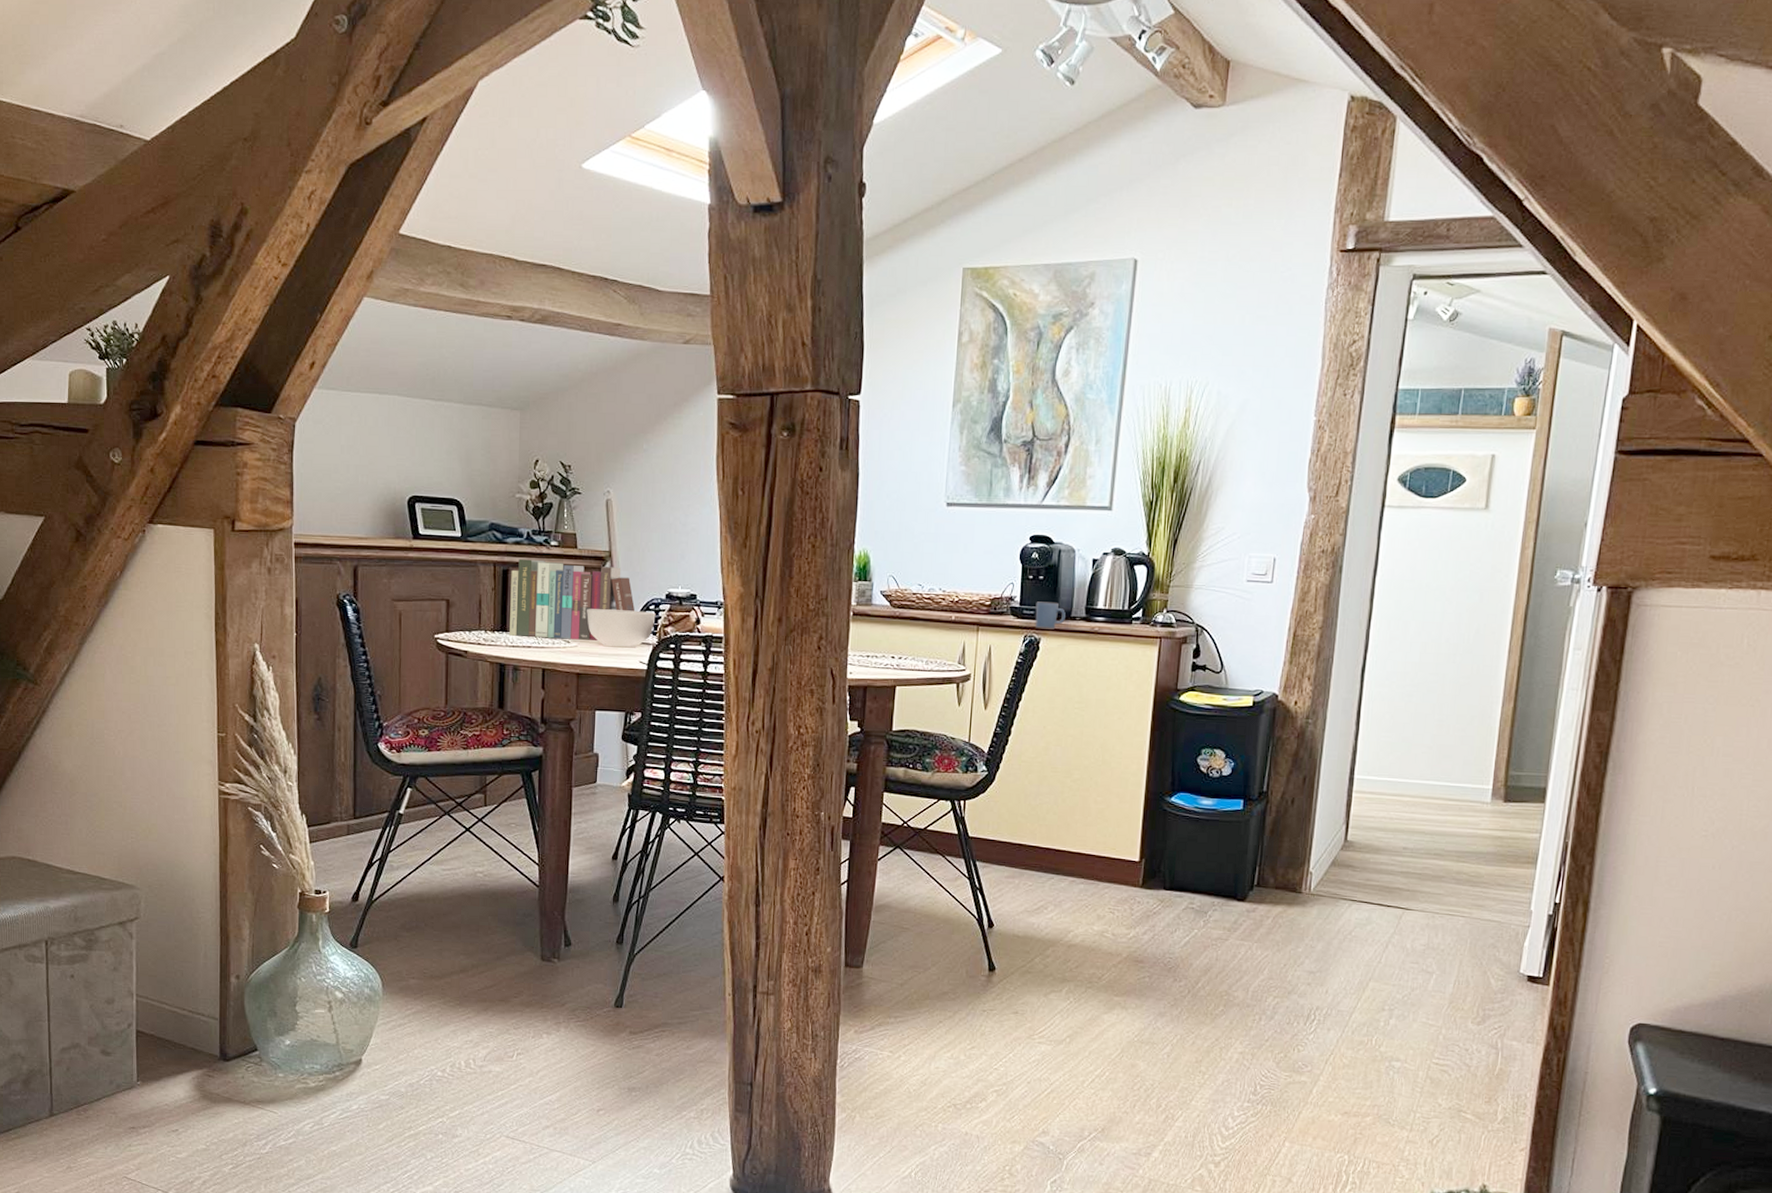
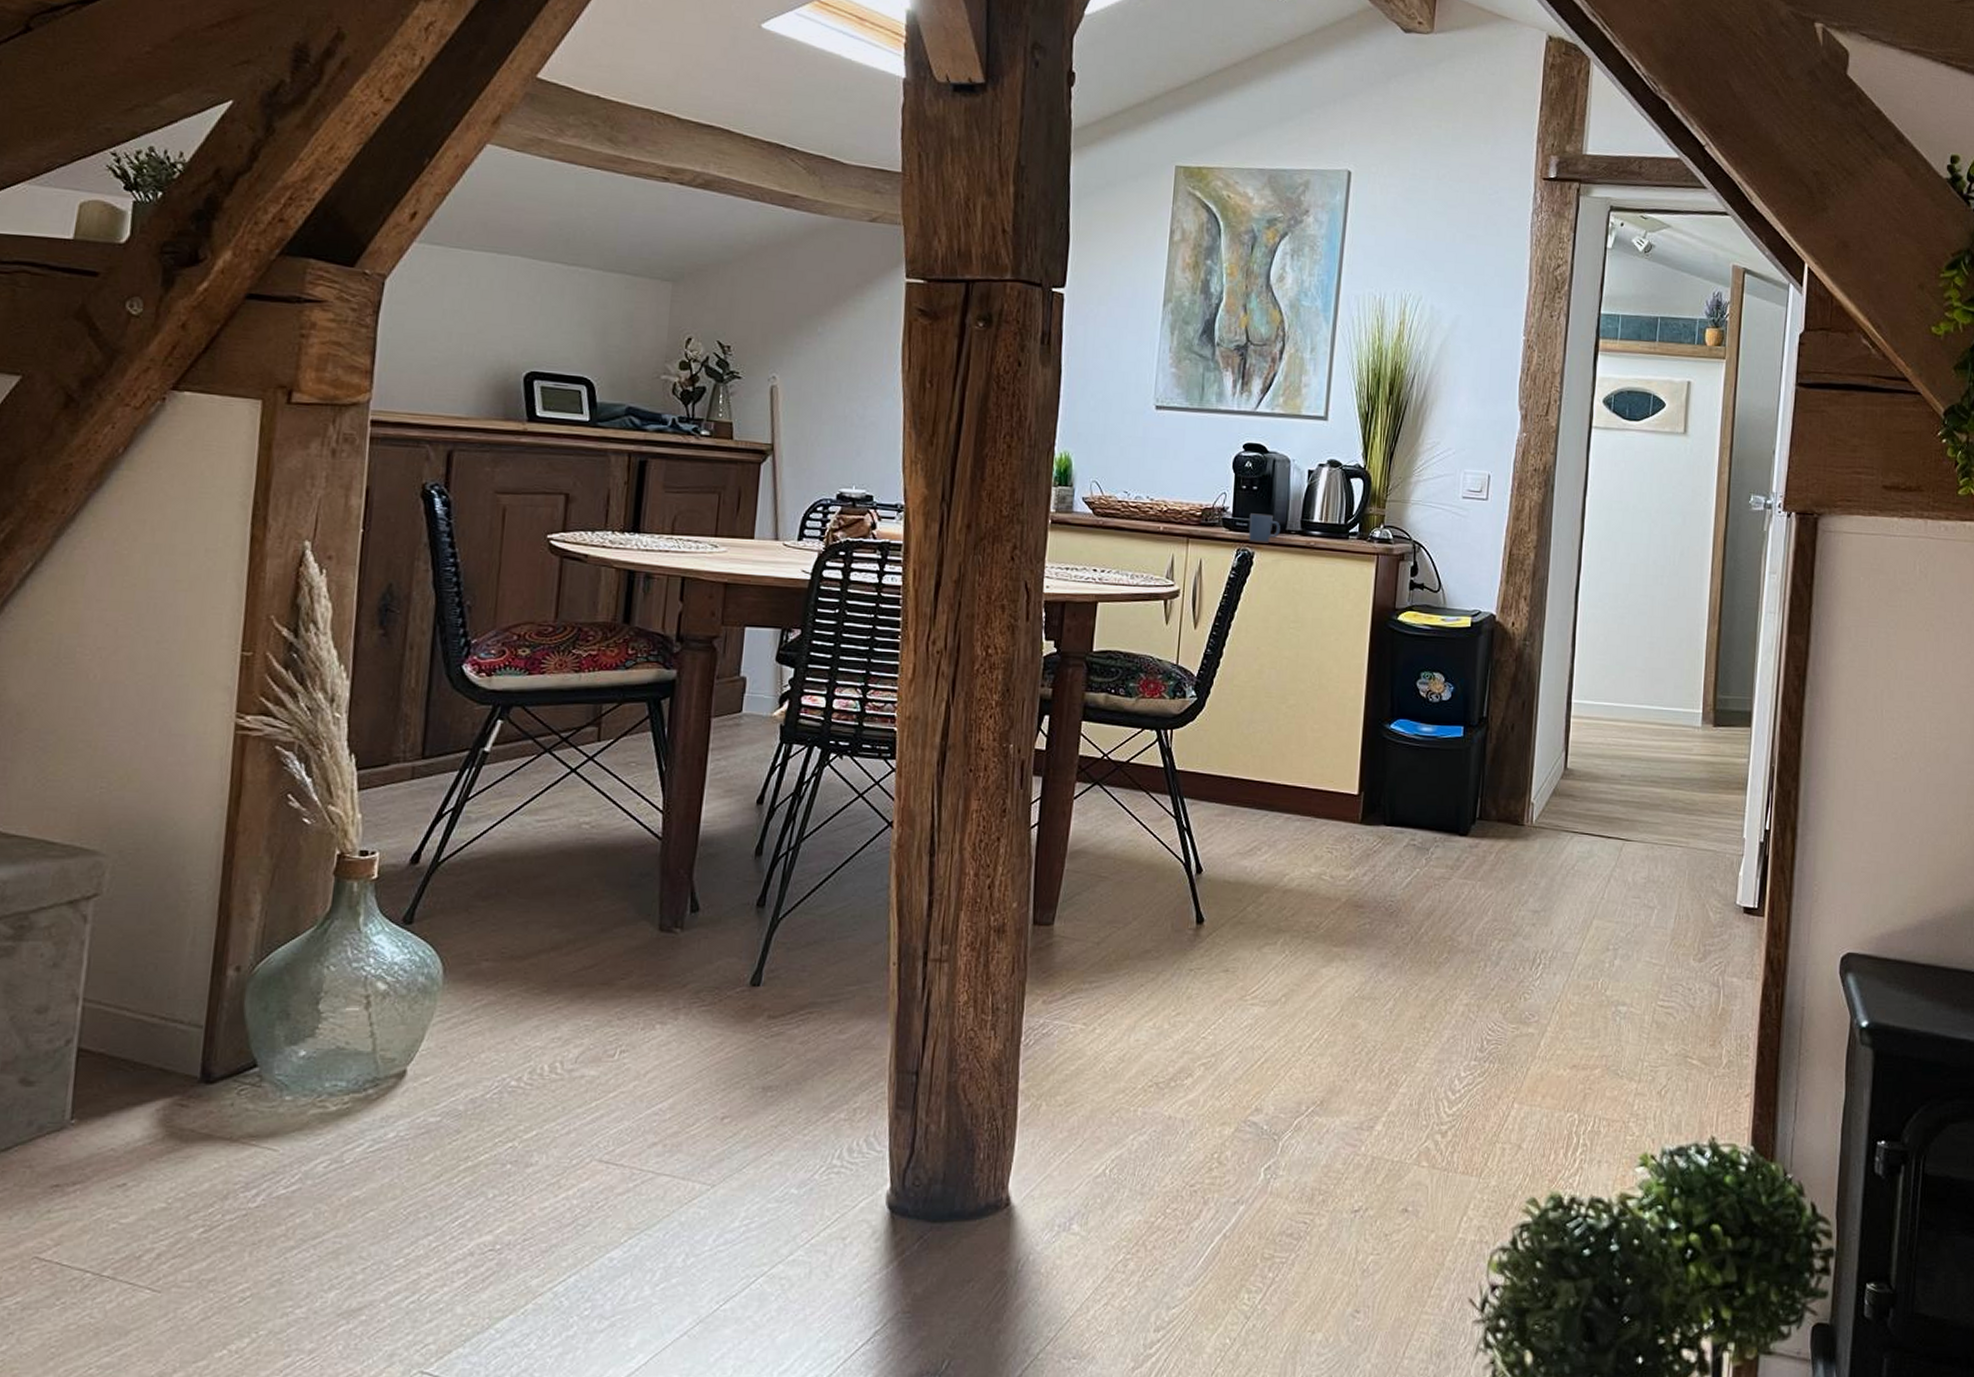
books: present [509,559,635,641] -> none [643,449,799,546]
bowl: present [587,609,656,649] -> none [740,508,824,556]

